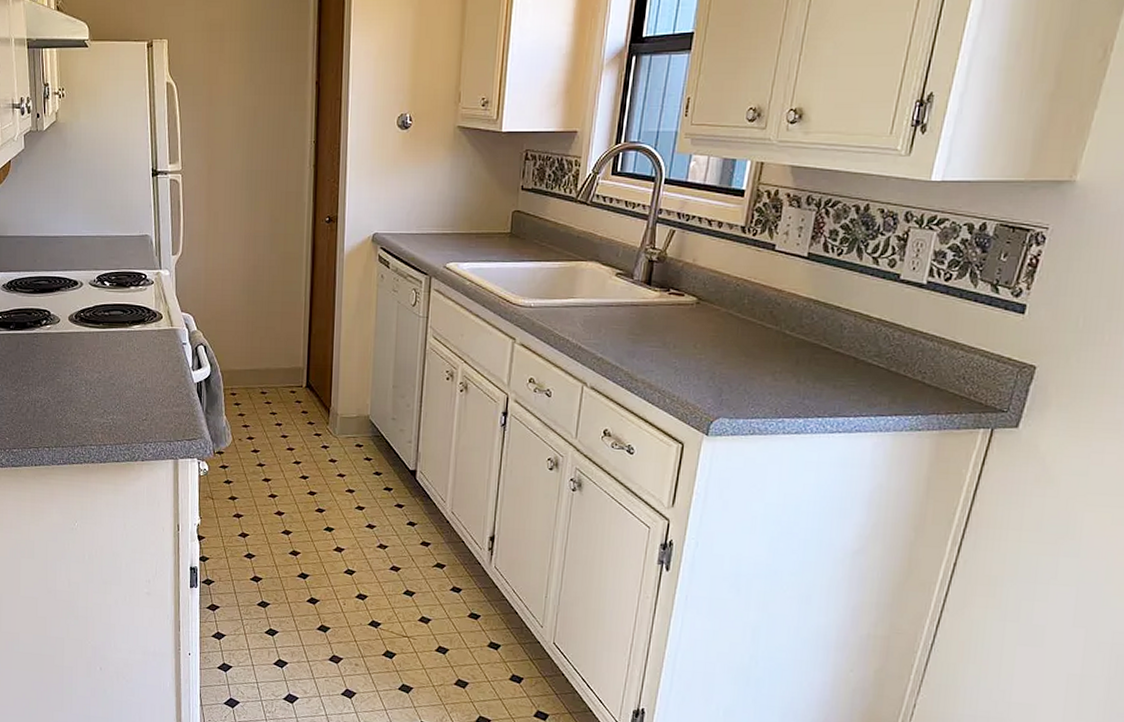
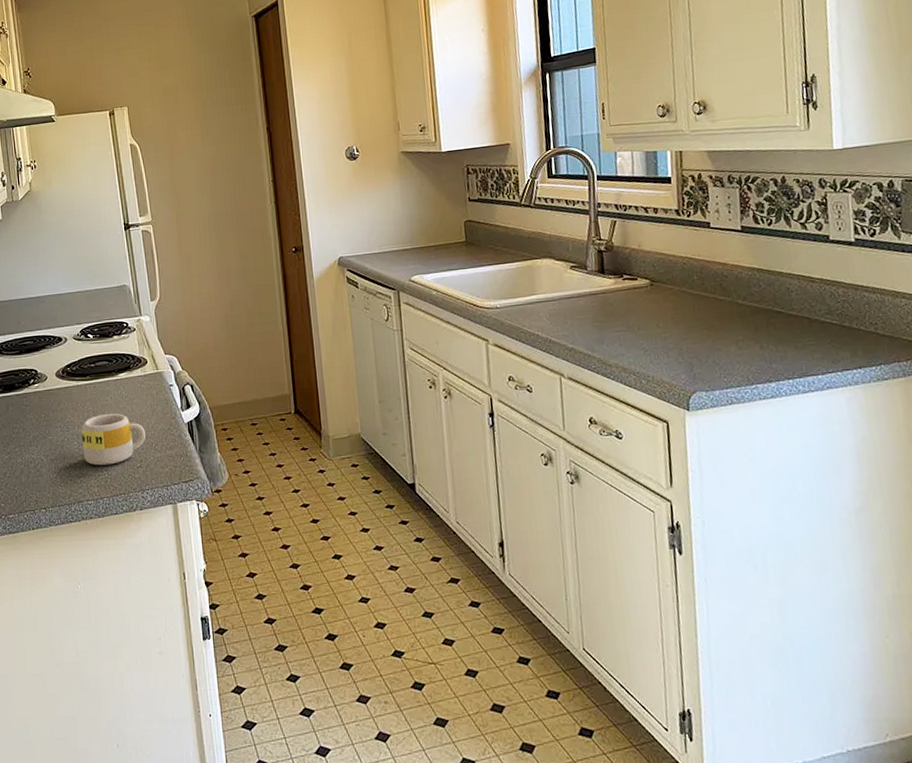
mug: none [90,363,155,414] -> present [82,413,146,466]

